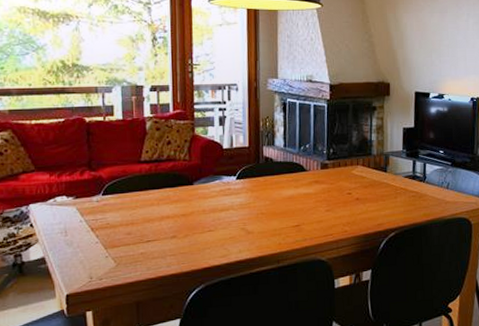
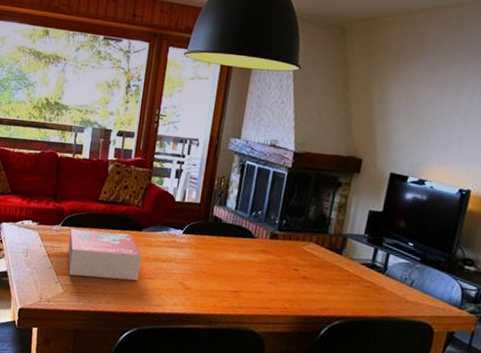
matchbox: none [114,190,198,246] -> present [68,228,142,281]

